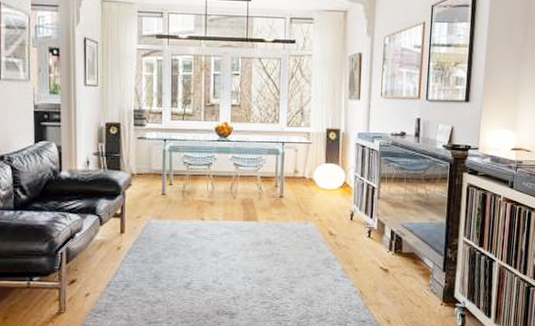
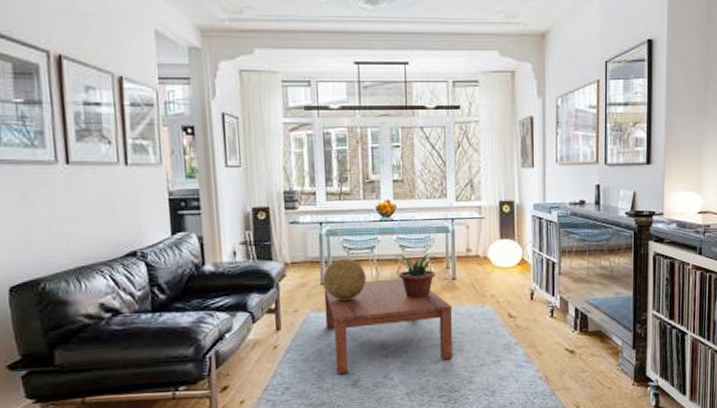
decorative sphere: none [164,172,202,211] -> present [323,258,366,301]
coffee table: none [164,193,279,277] -> present [324,278,453,375]
potted plant: none [228,173,268,213] -> present [394,254,438,299]

